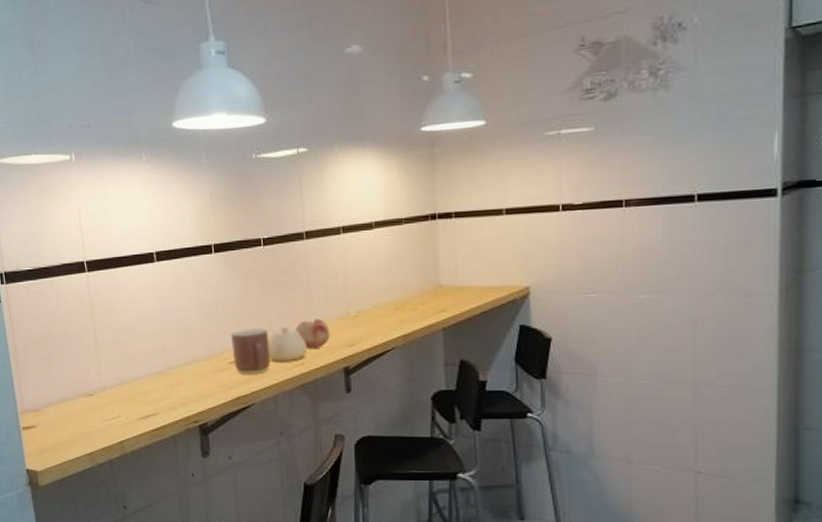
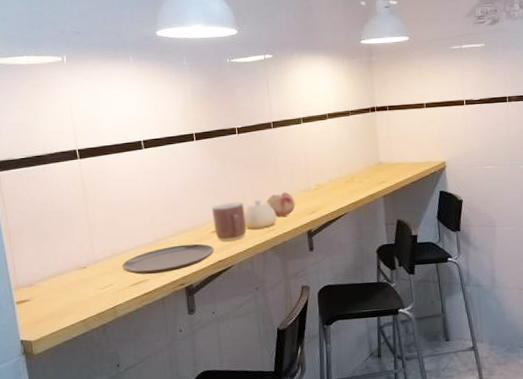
plate: none [130,375,233,407] -> present [121,243,214,274]

